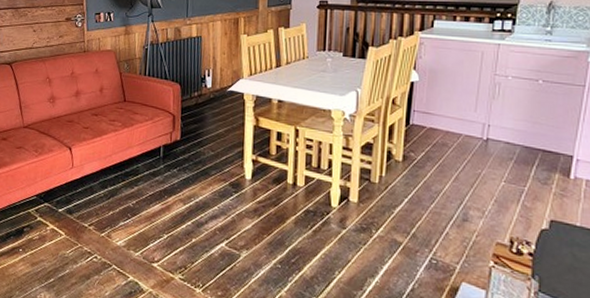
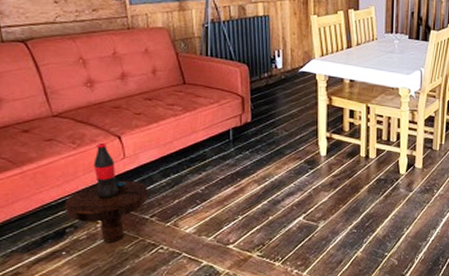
pedestal table: none [24,152,89,246] -> present [64,142,149,243]

